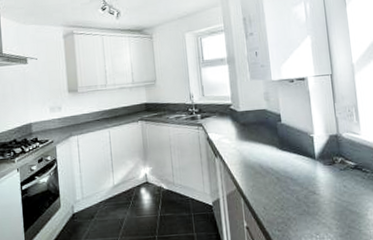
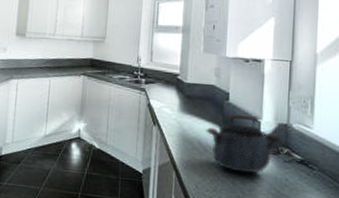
kettle: none [264,132,335,188] -> present [206,113,282,174]

